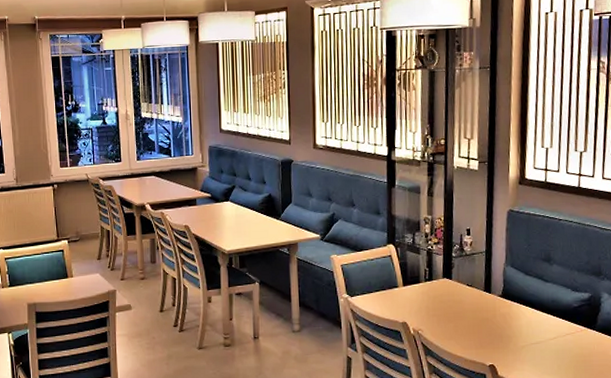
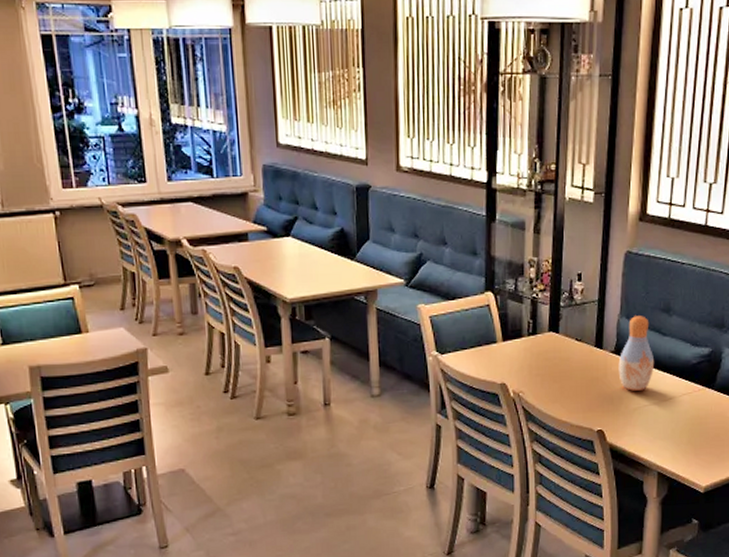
vase: none [506,265,539,331] -> present [618,316,655,391]

